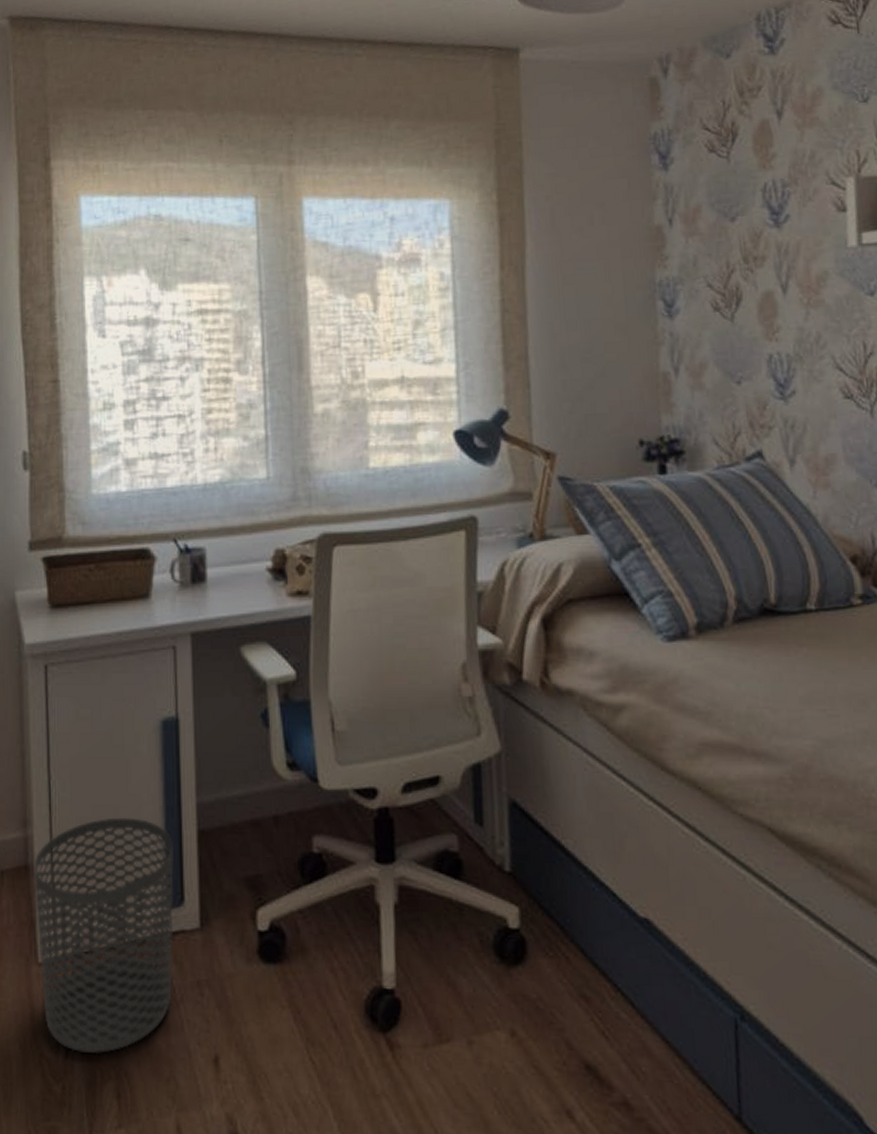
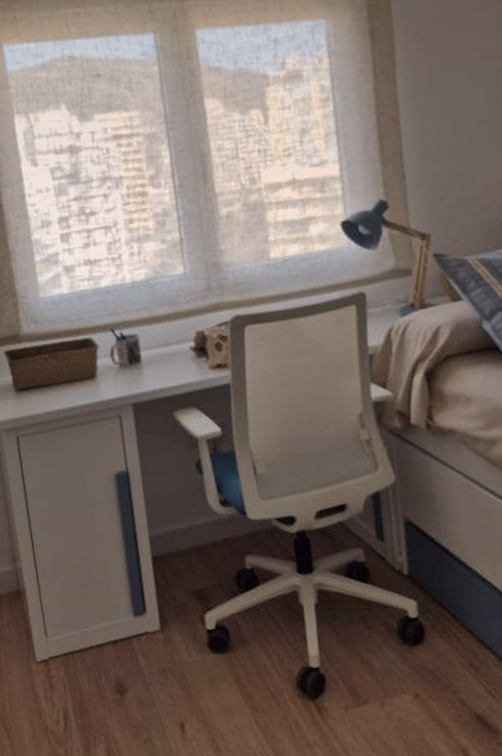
waste bin: present [34,817,174,1055] -> none [24,550,143,726]

